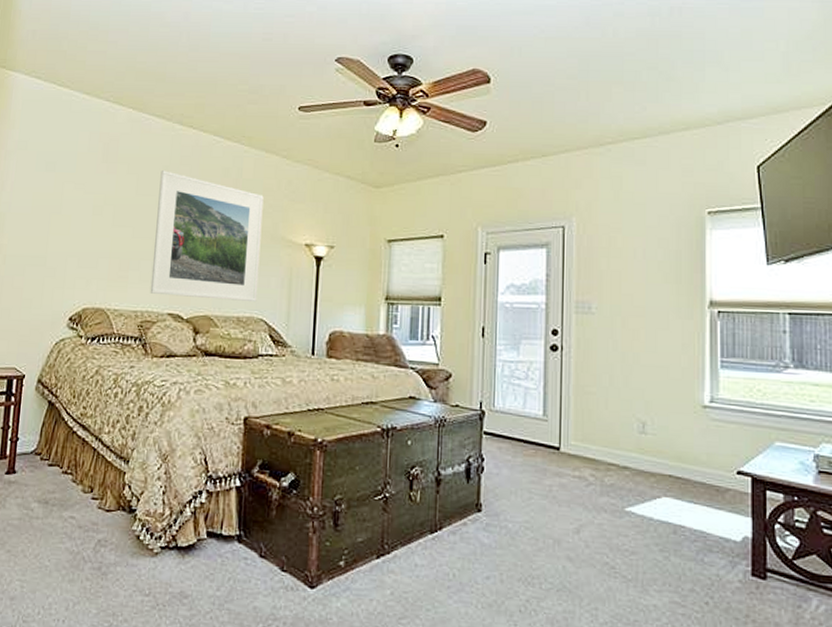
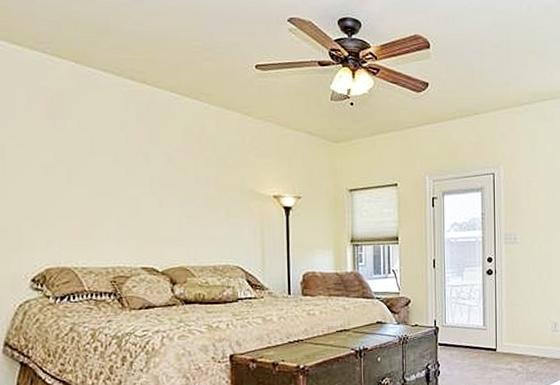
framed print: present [150,170,264,301] -> none [116,127,232,251]

